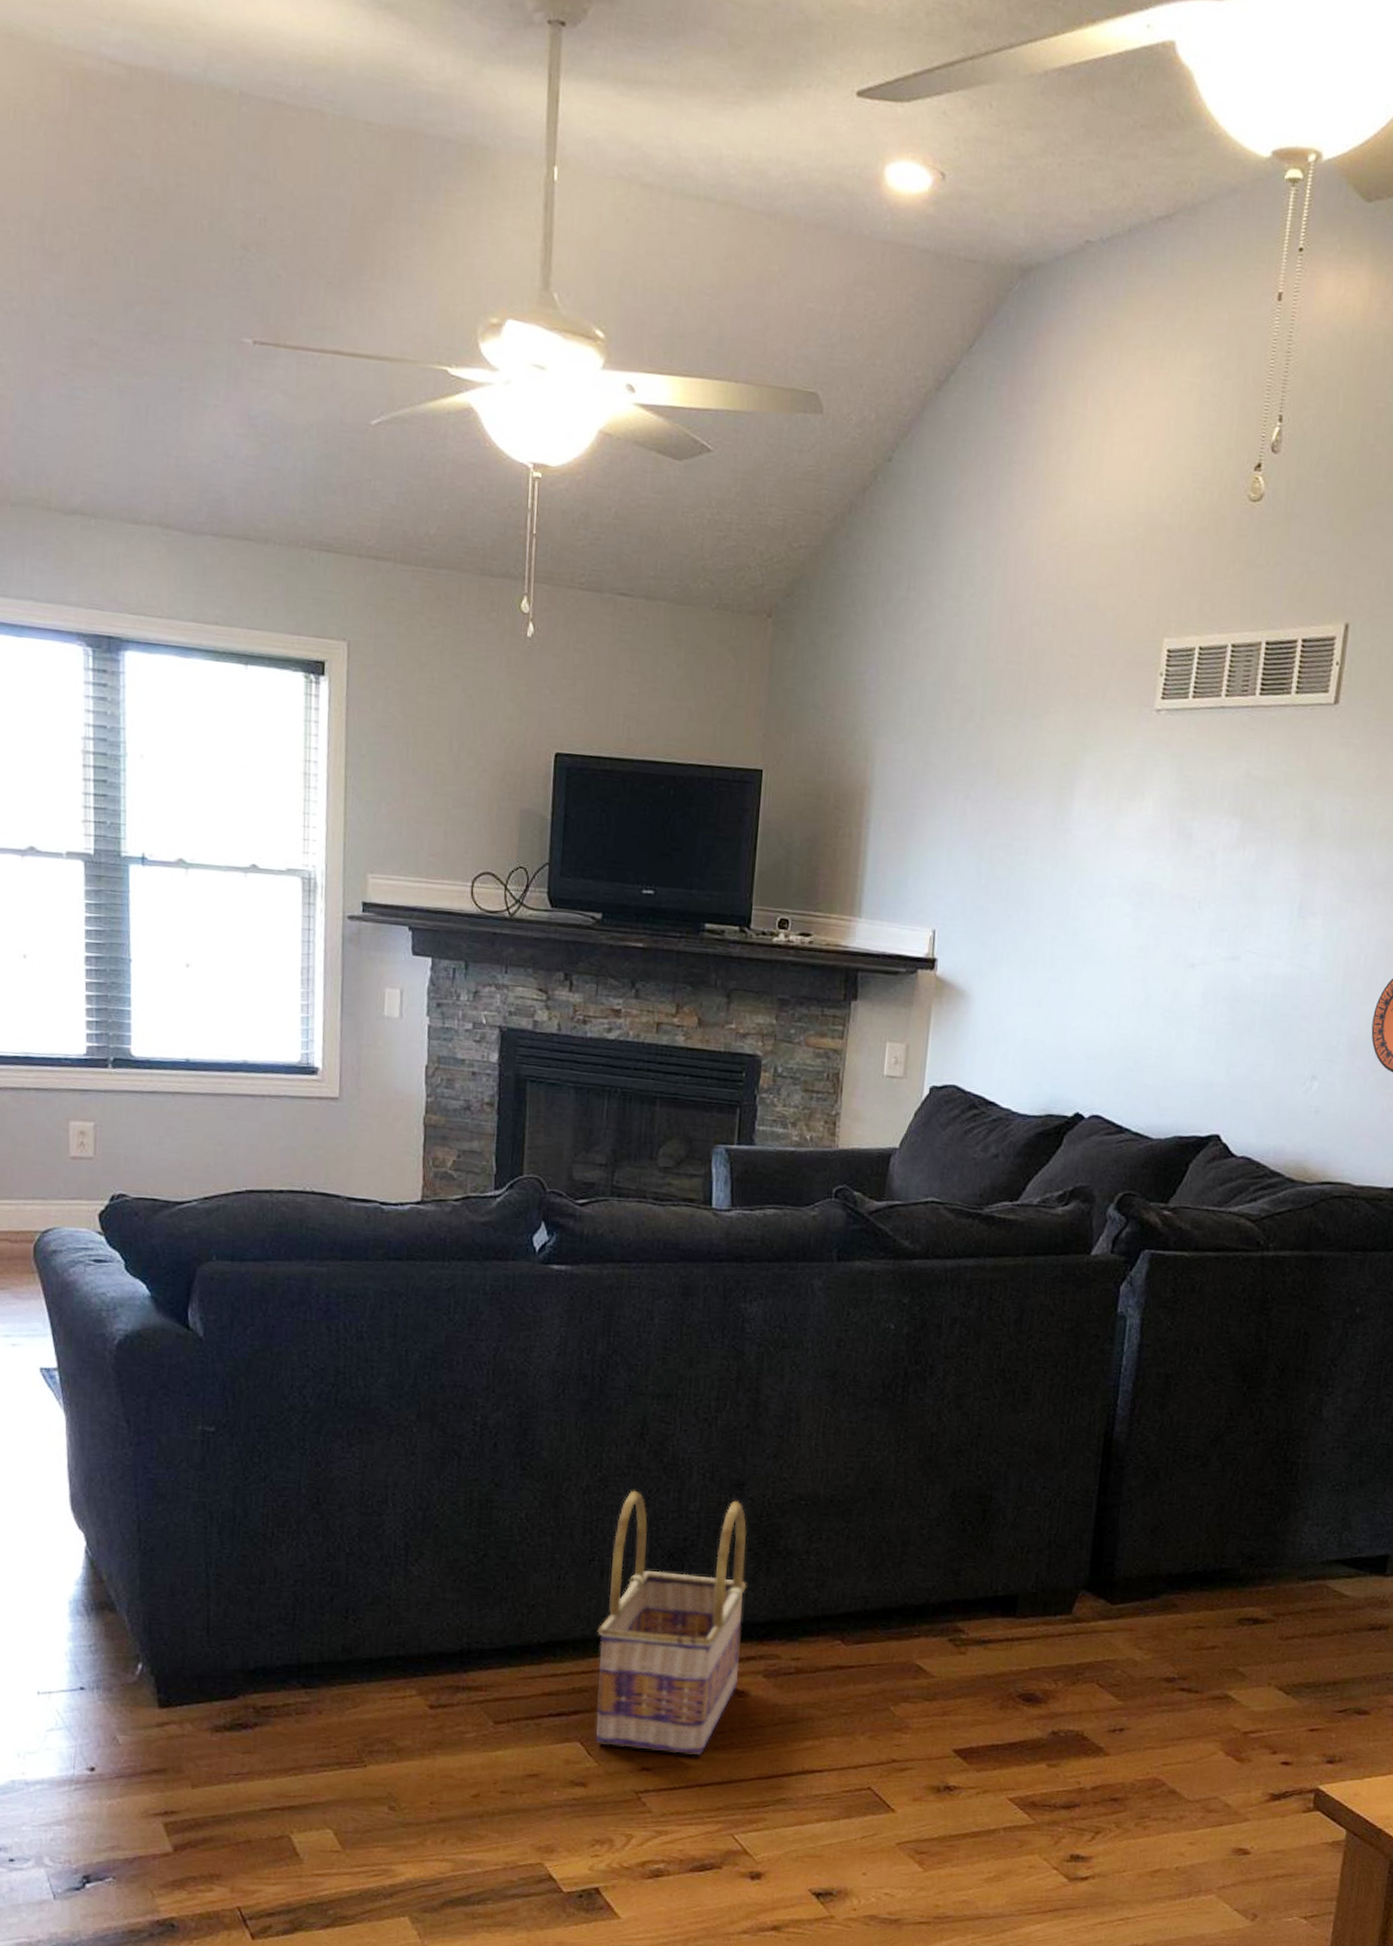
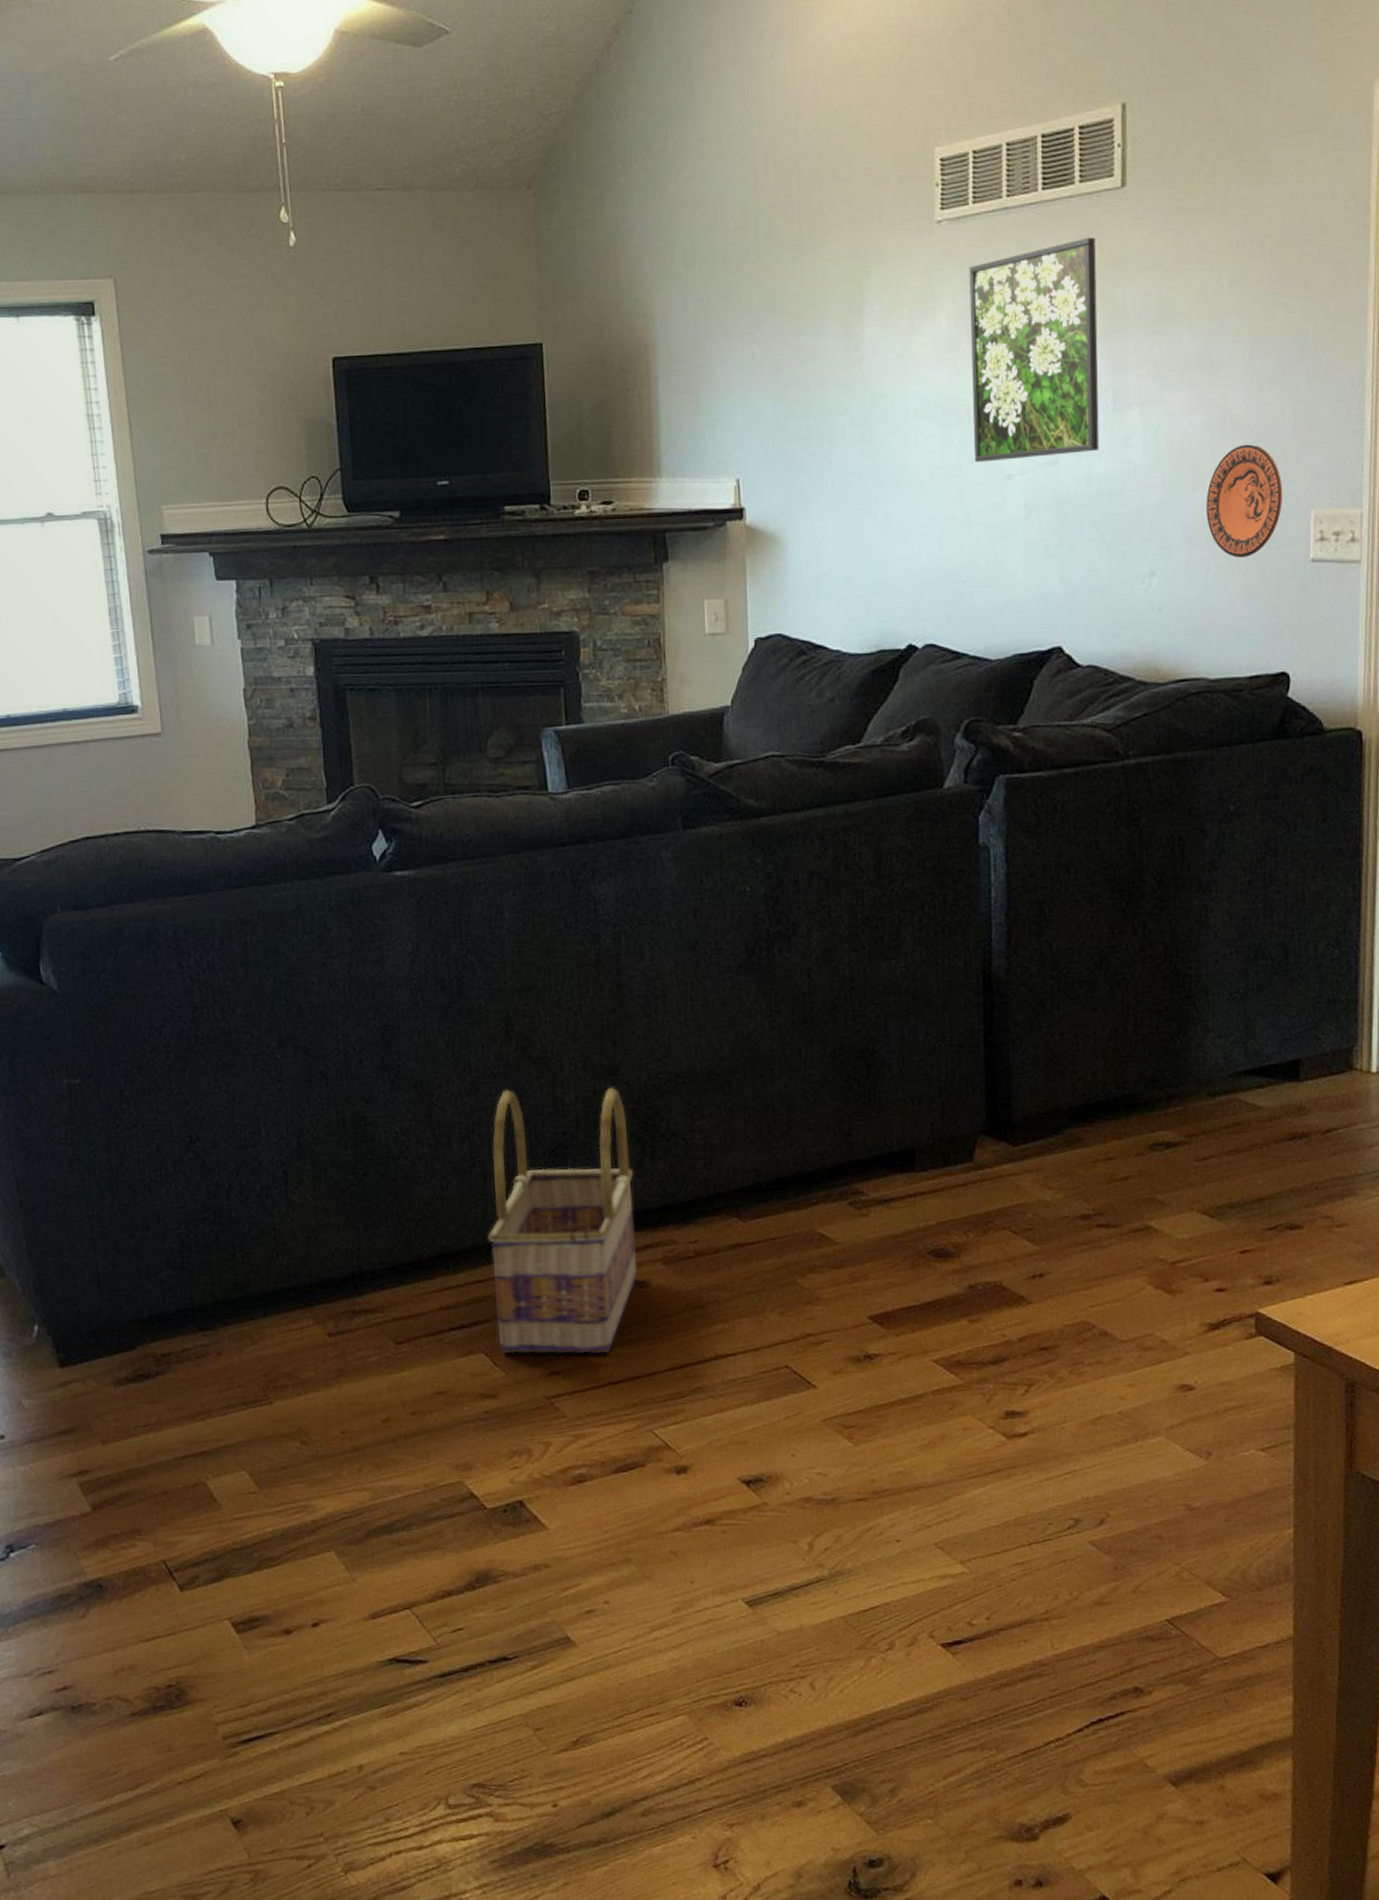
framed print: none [1161,747,1303,953] -> present [969,237,1100,463]

